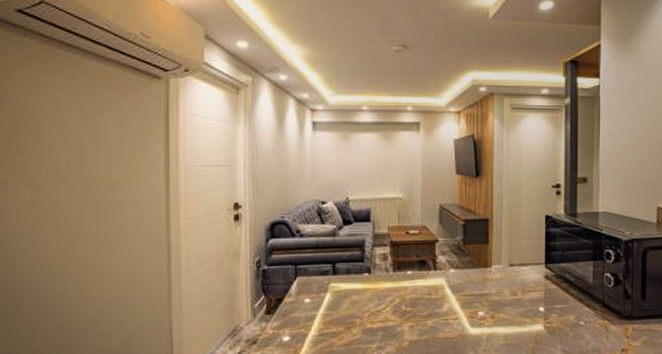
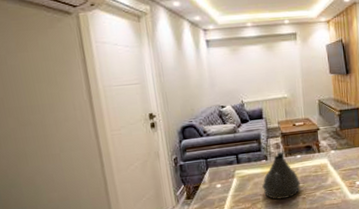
teapot: none [361,264,409,325] -> present [262,151,301,200]

